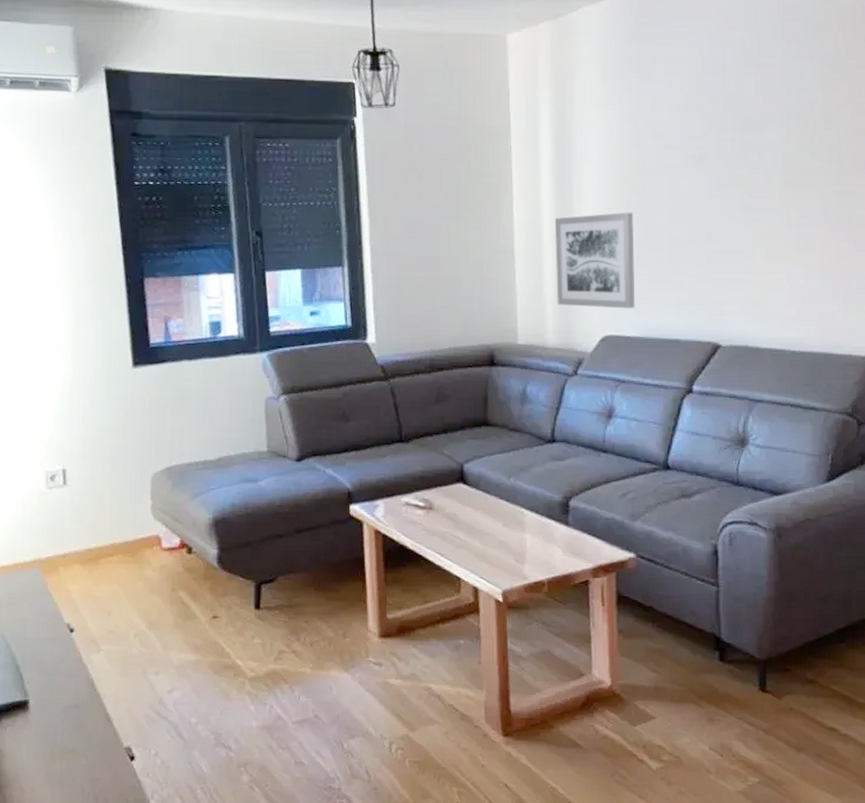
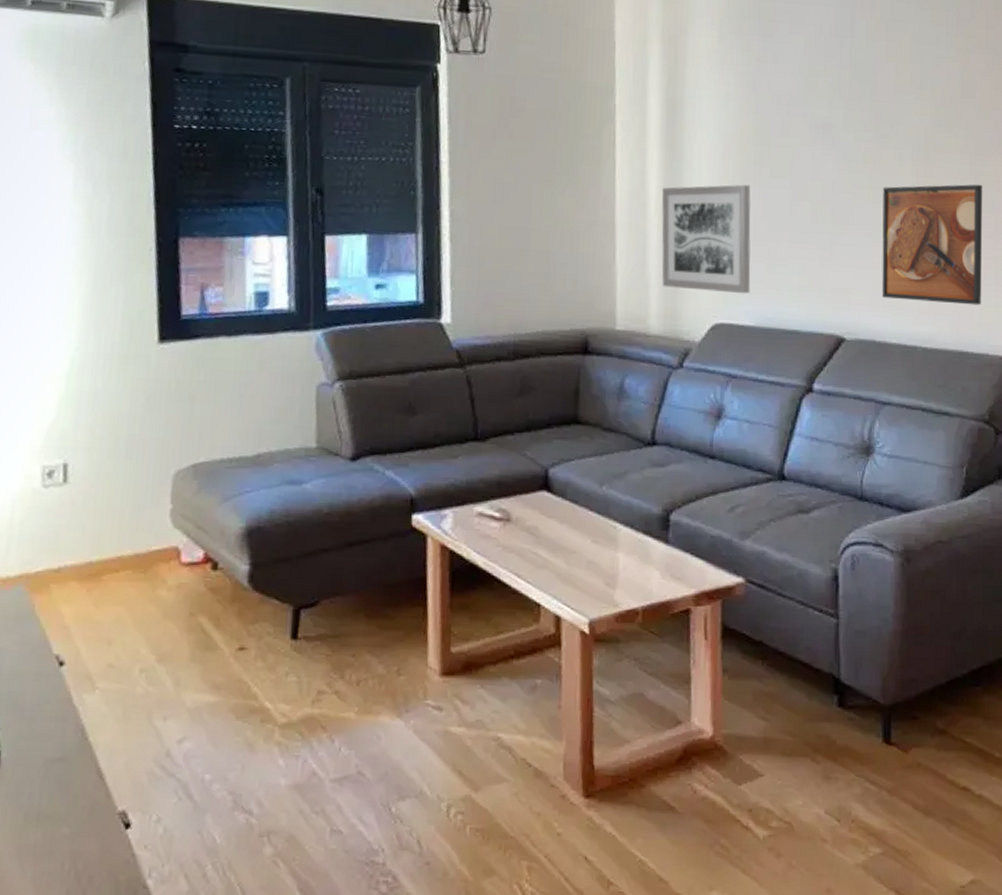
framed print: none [753,202,846,312] -> present [882,184,983,306]

